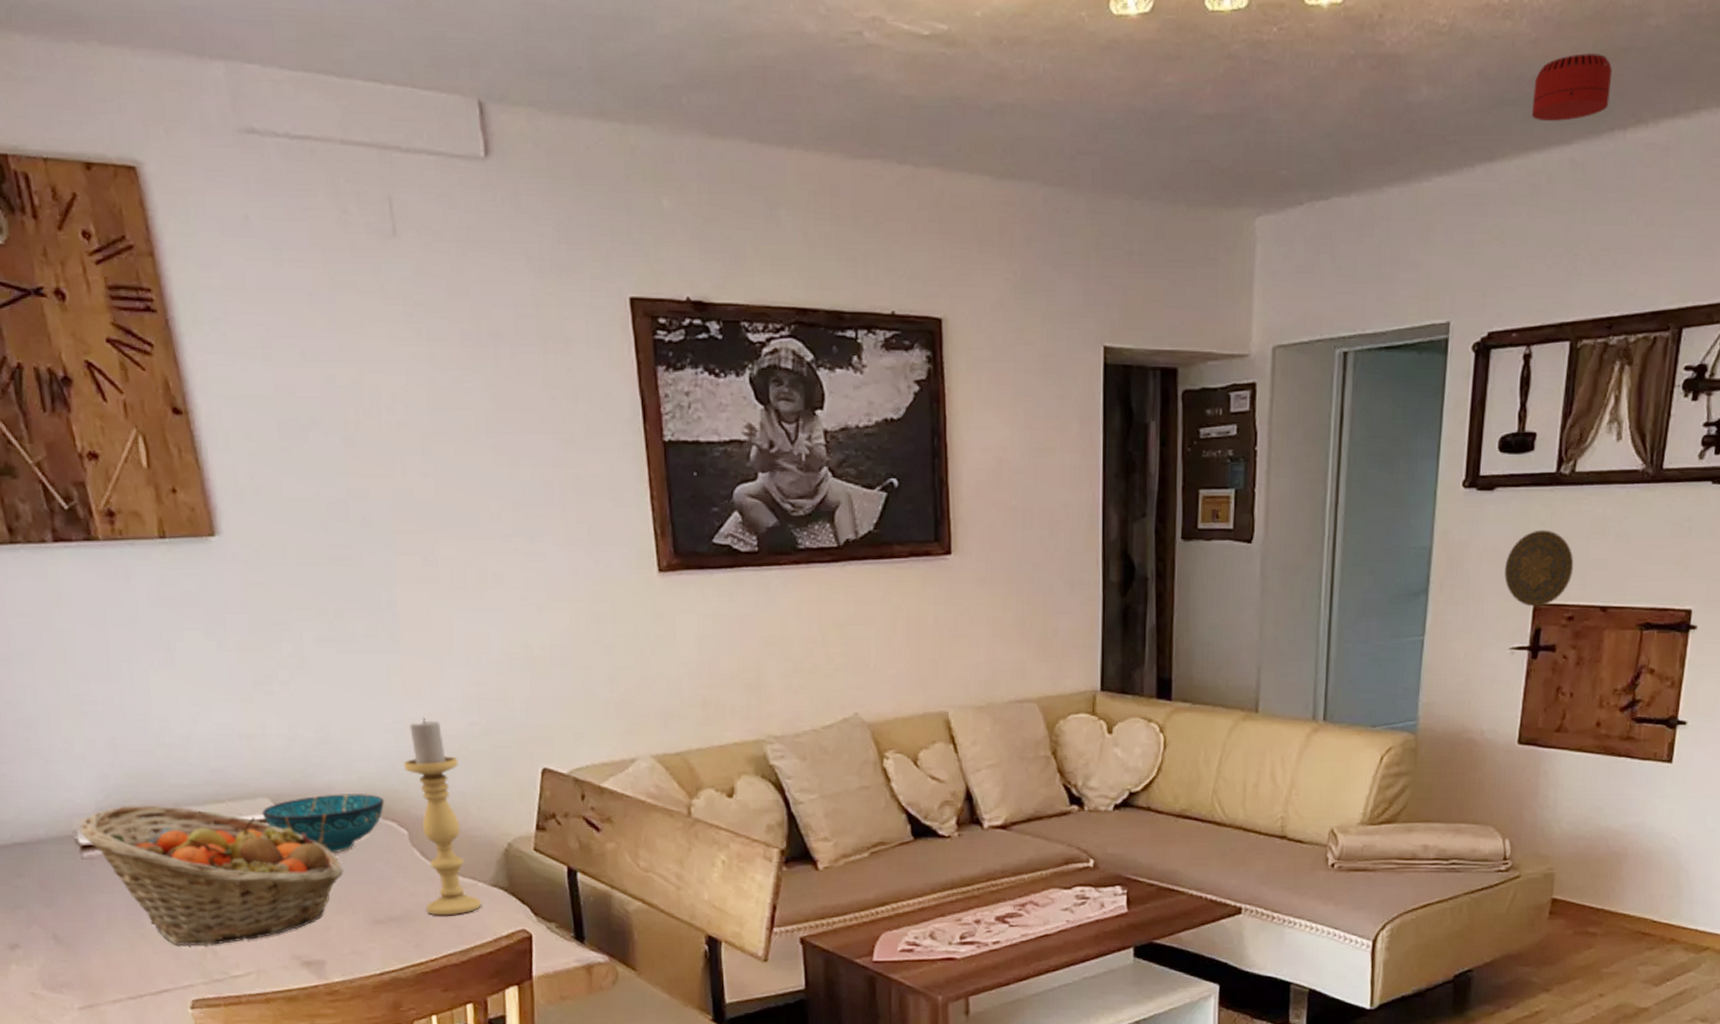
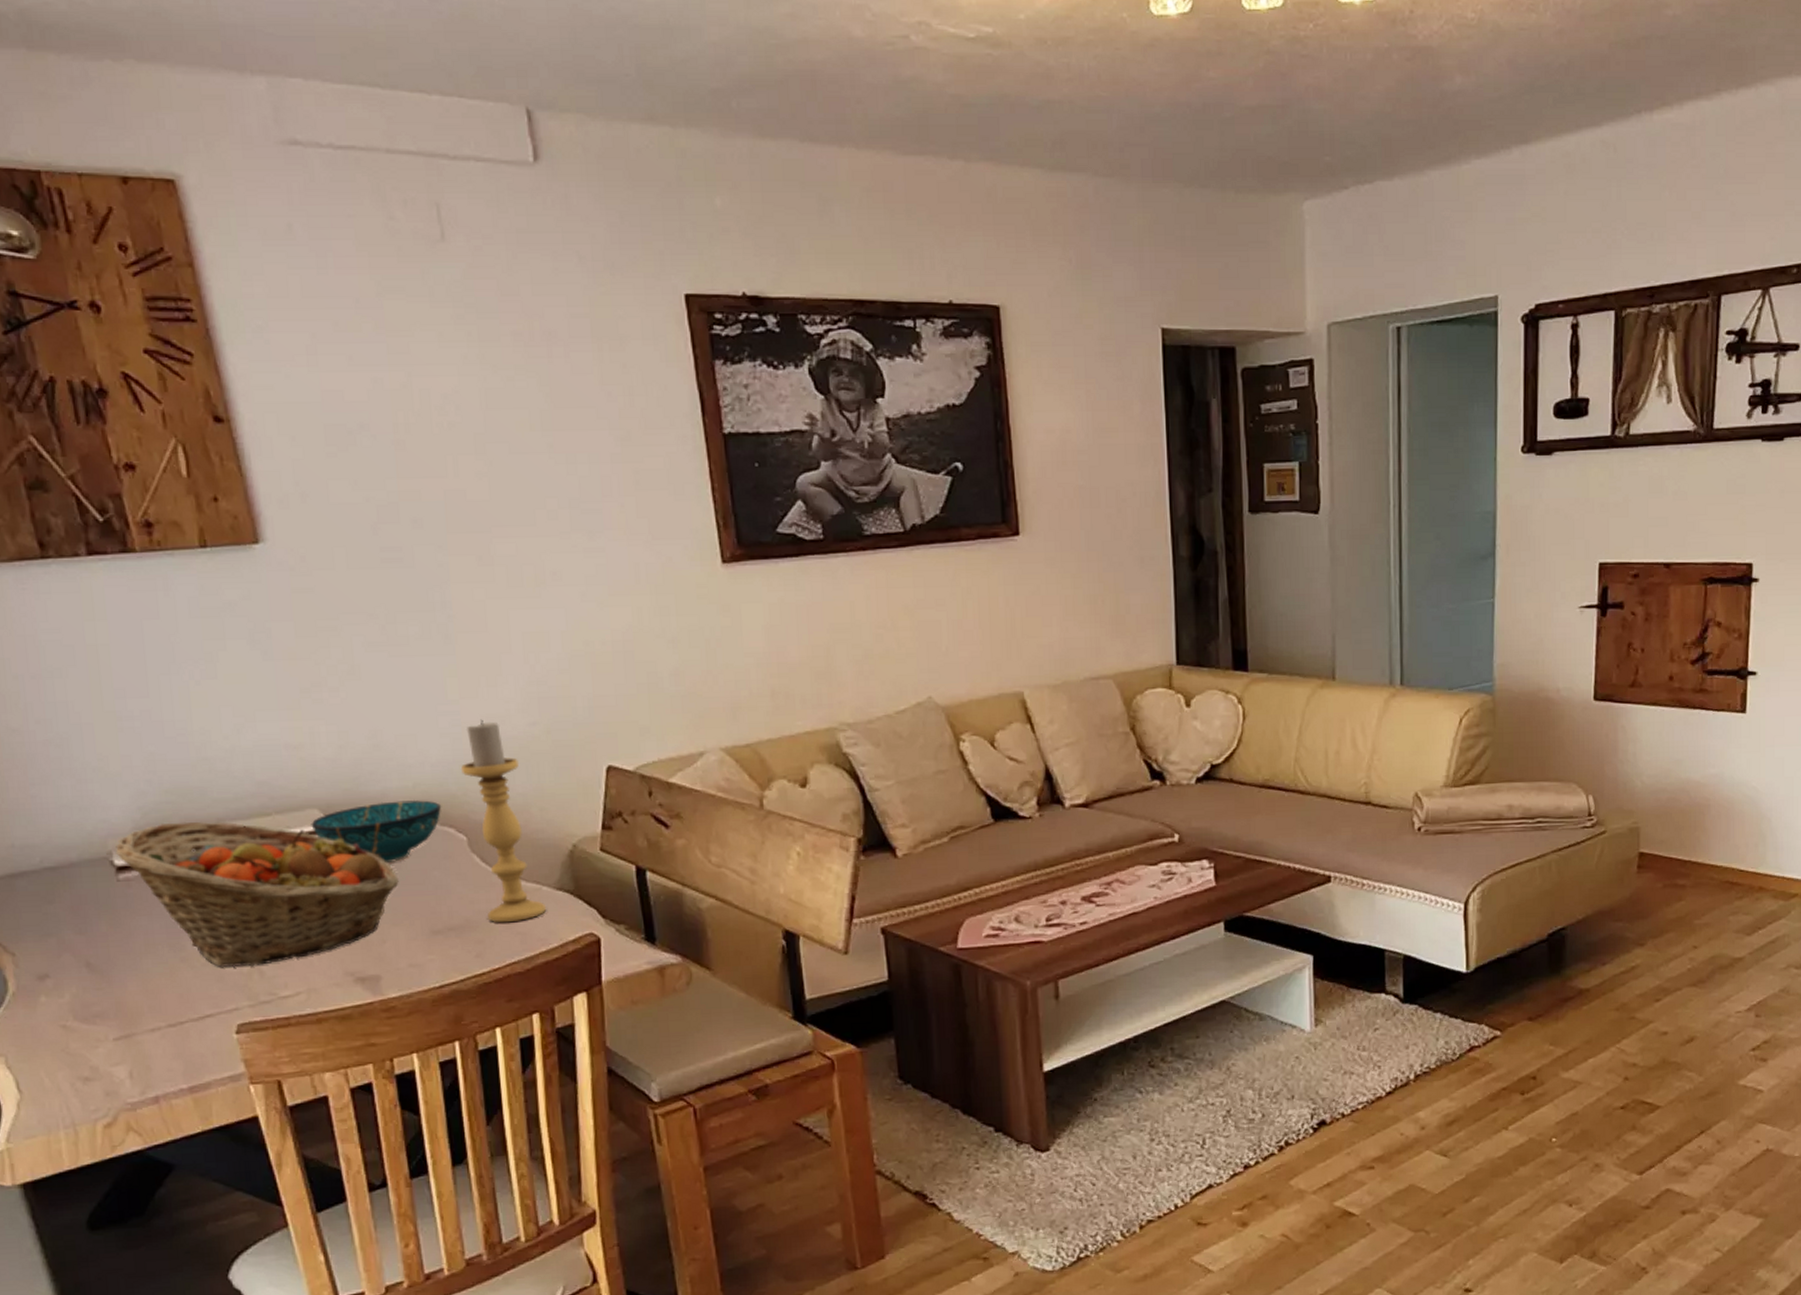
decorative plate: present [1504,529,1574,607] -> none [1569,491,1635,566]
smoke detector: present [1531,53,1613,121] -> none [1561,42,1635,105]

